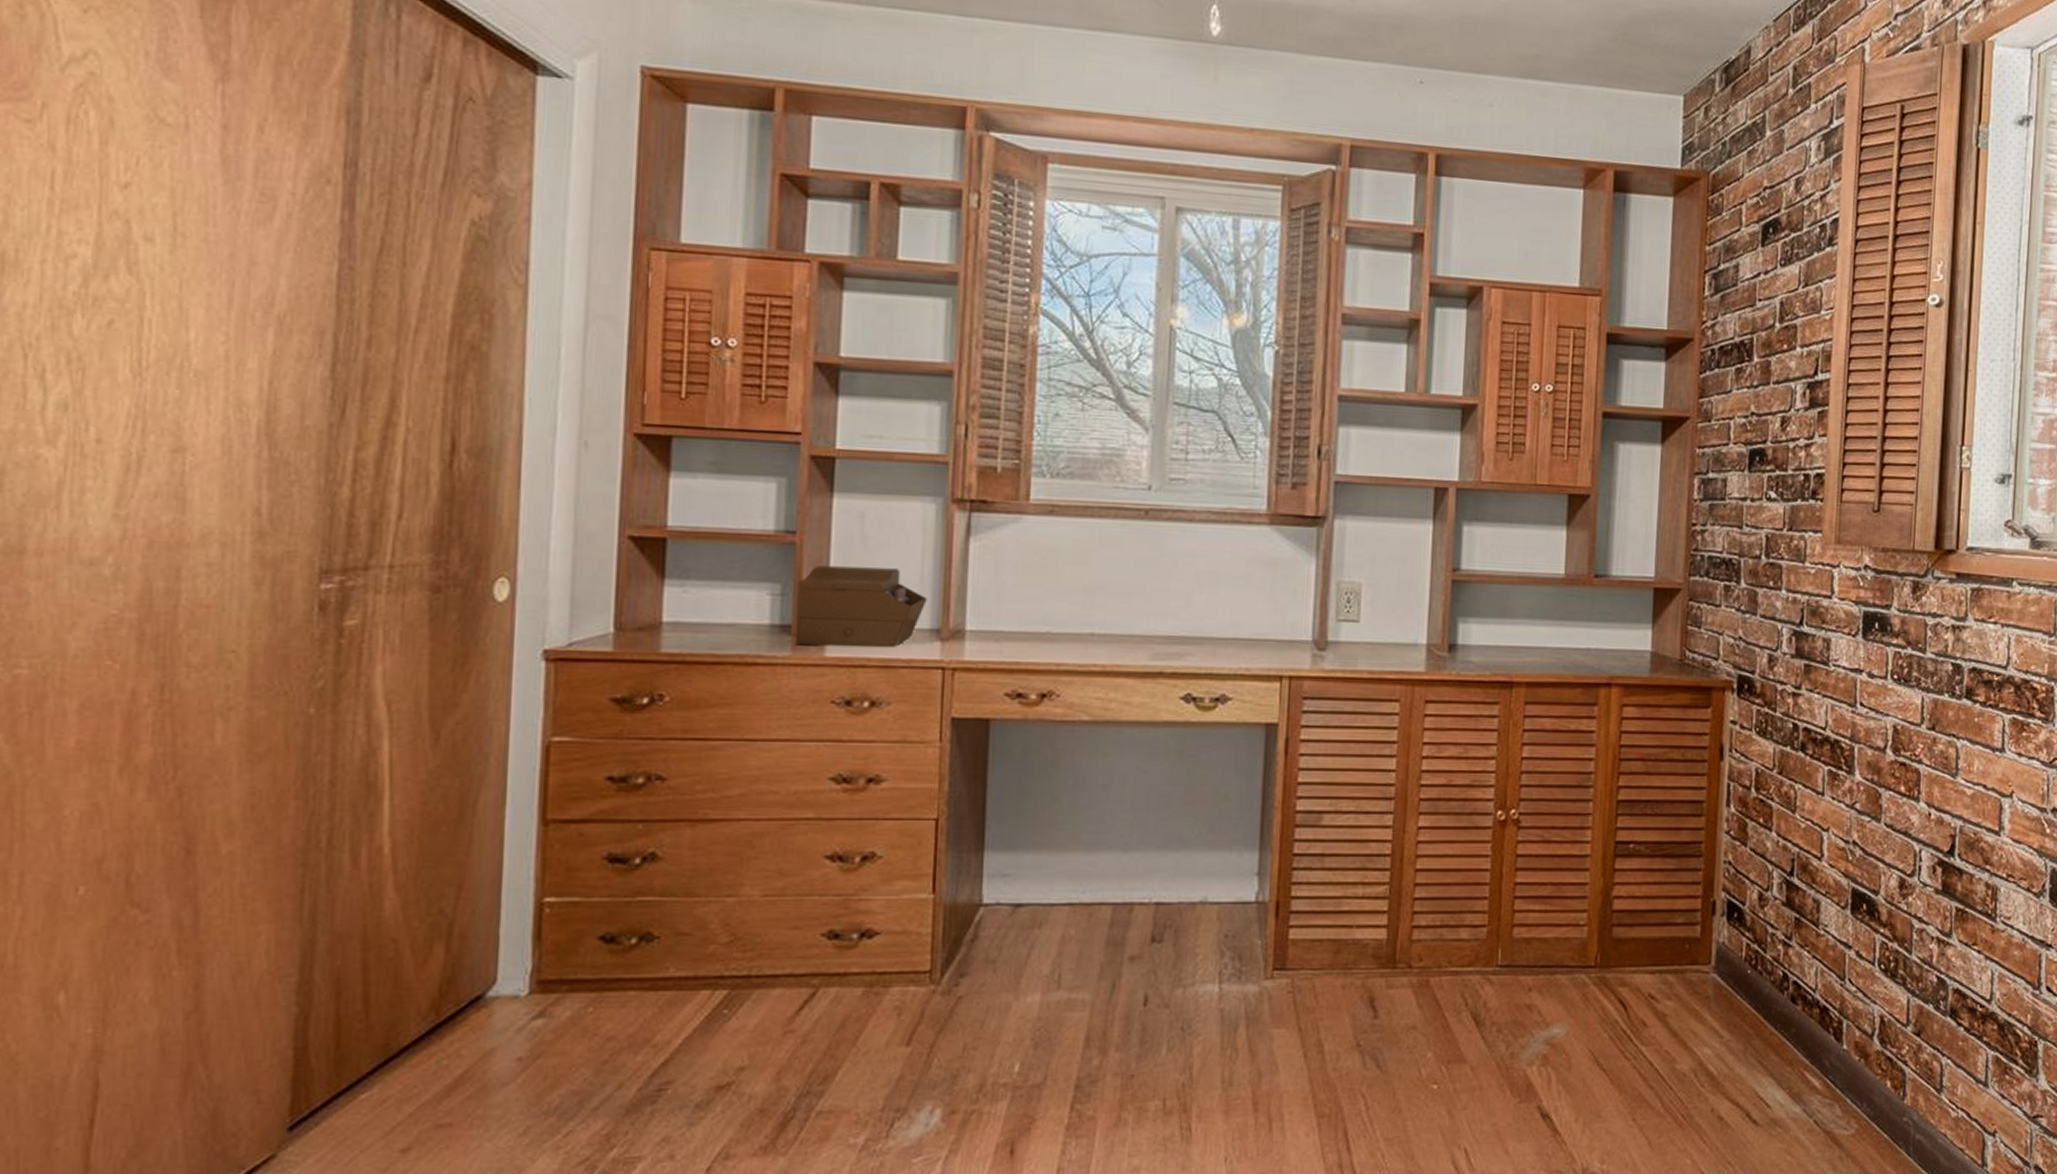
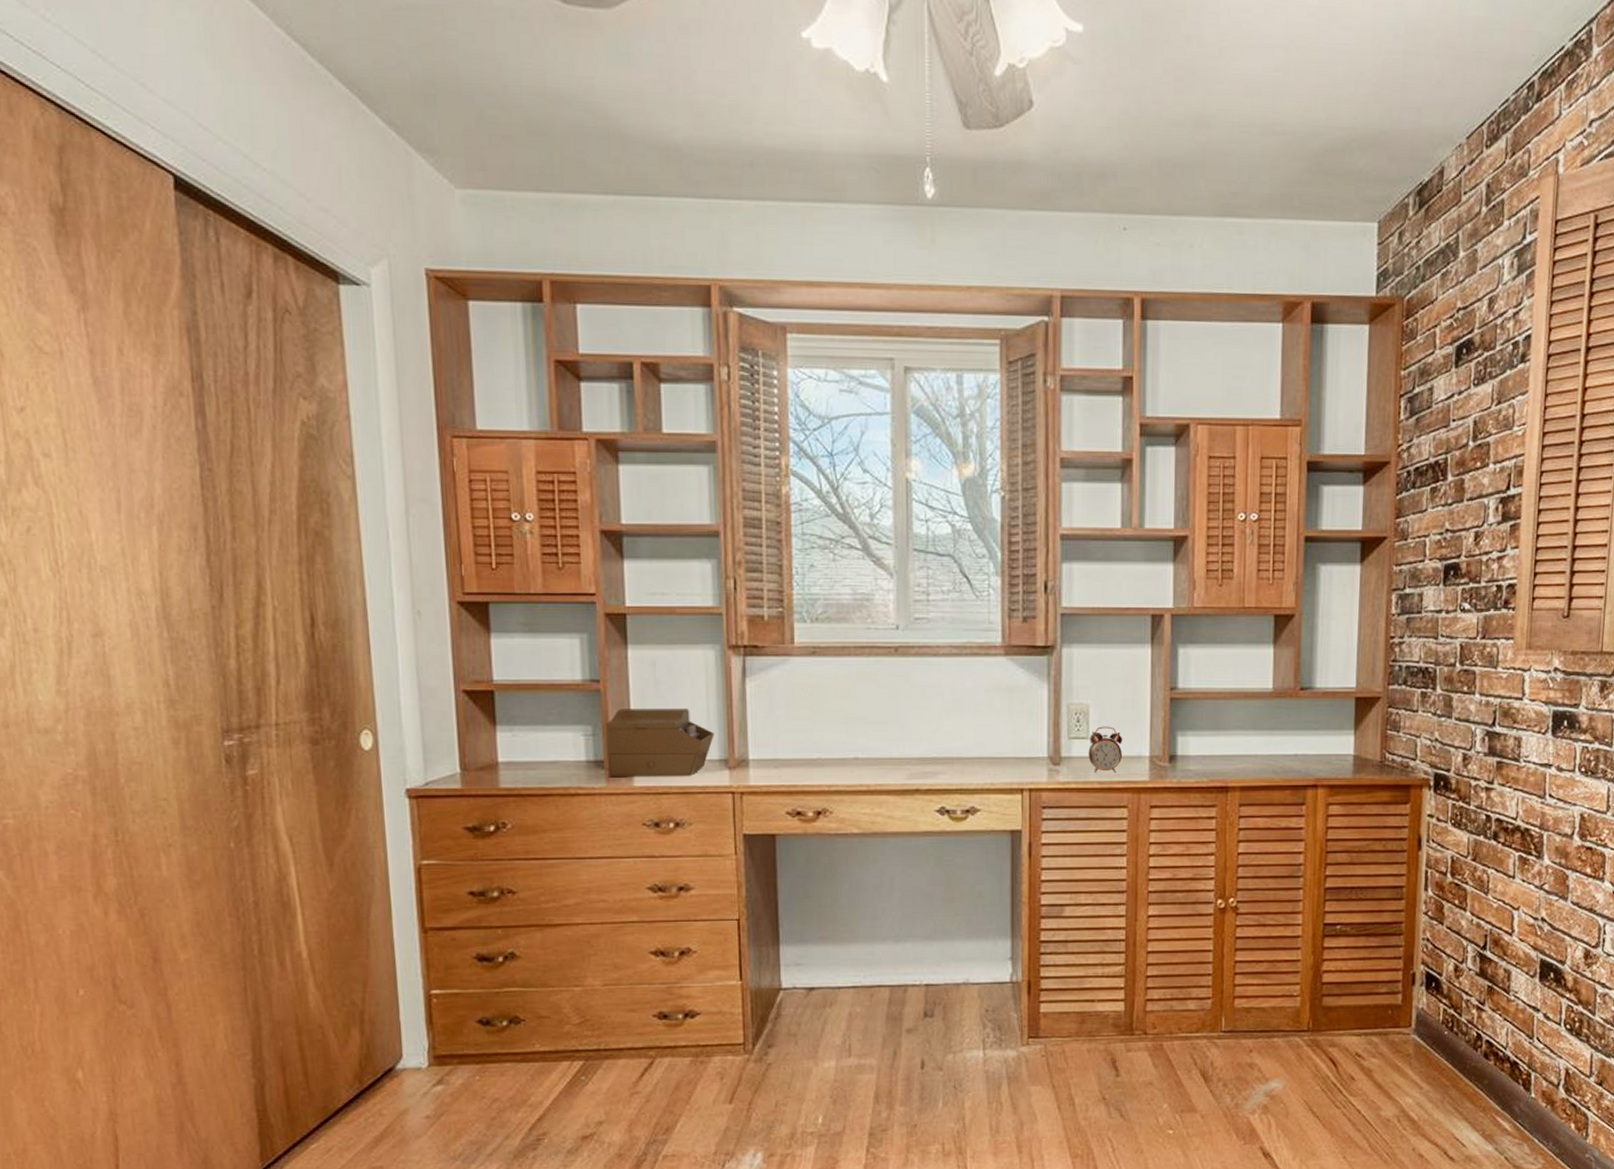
alarm clock: none [1358,608,1398,661] -> present [1088,726,1123,773]

